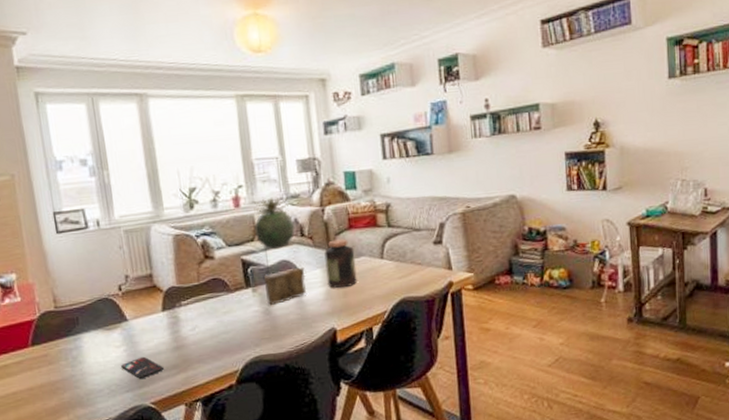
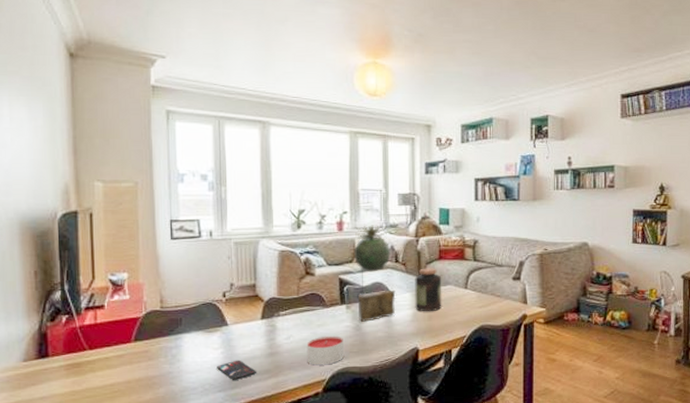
candle: none [214,322,255,356] -> present [307,335,344,365]

